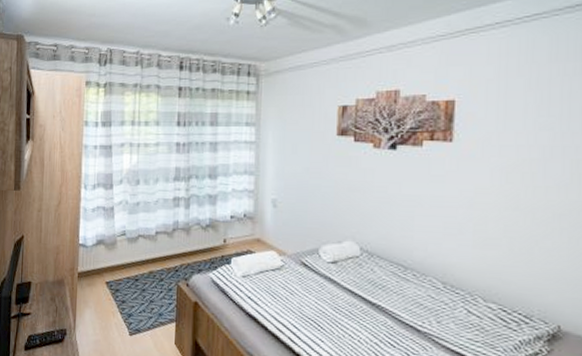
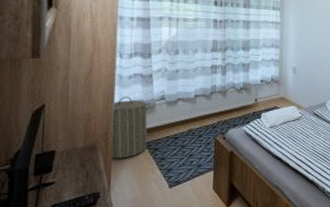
laundry hamper: none [77,231,113,297] -> present [112,97,151,159]

